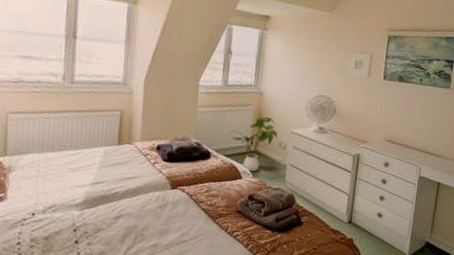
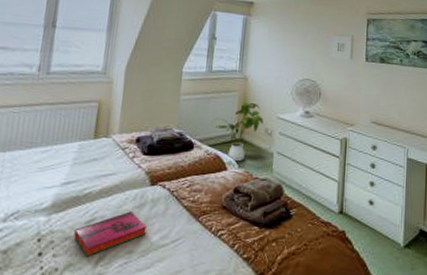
hardback book: none [105,210,169,246] -> present [74,211,147,256]

